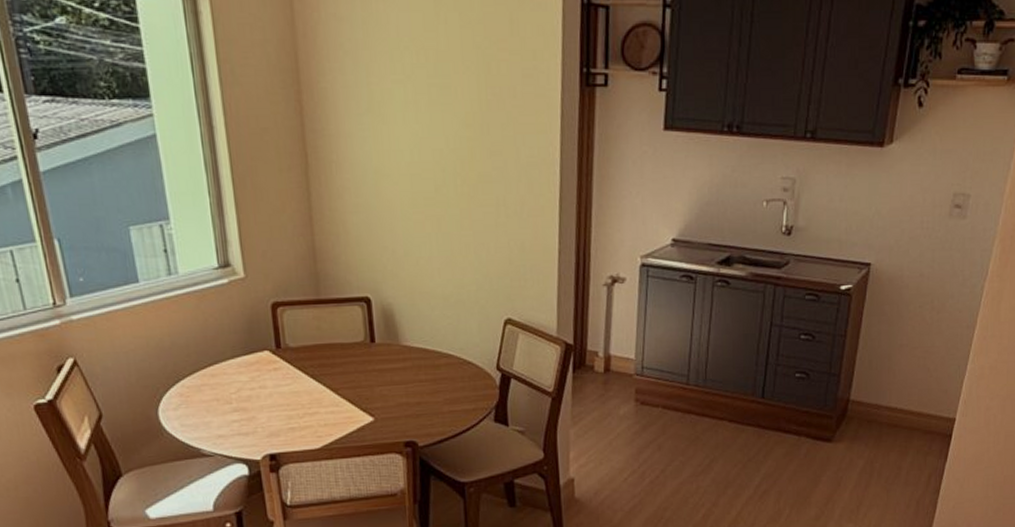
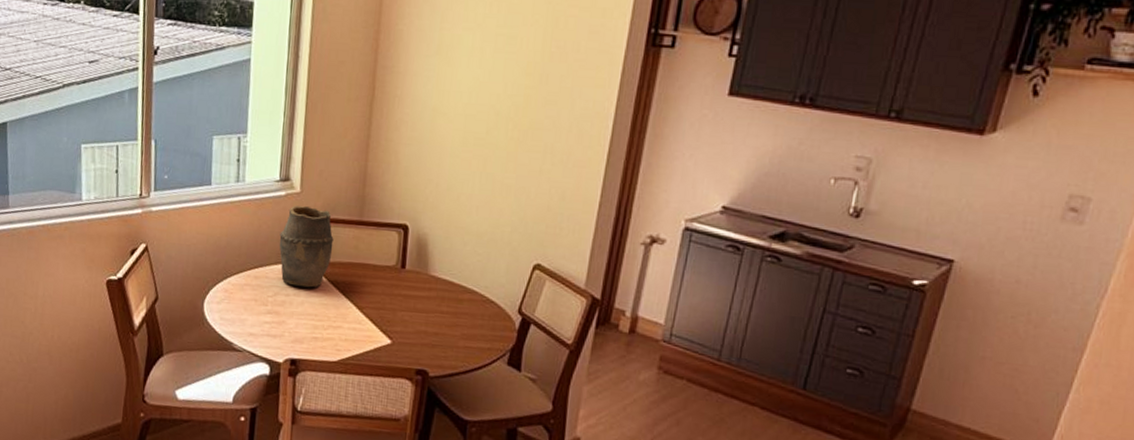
vase: none [230,292,294,378] -> present [279,206,334,288]

